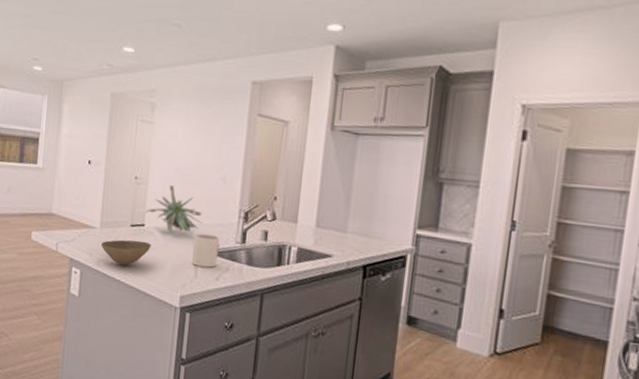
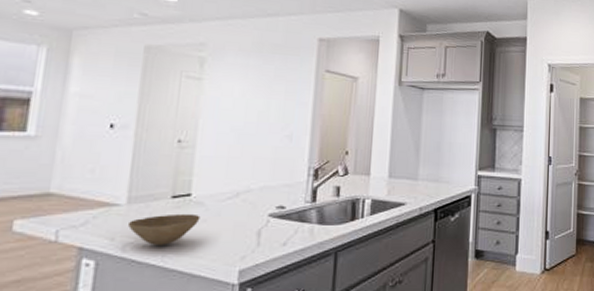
plant: present [146,185,203,237] -> none [192,147,266,204]
mug: present [191,233,220,268] -> none [252,197,287,233]

